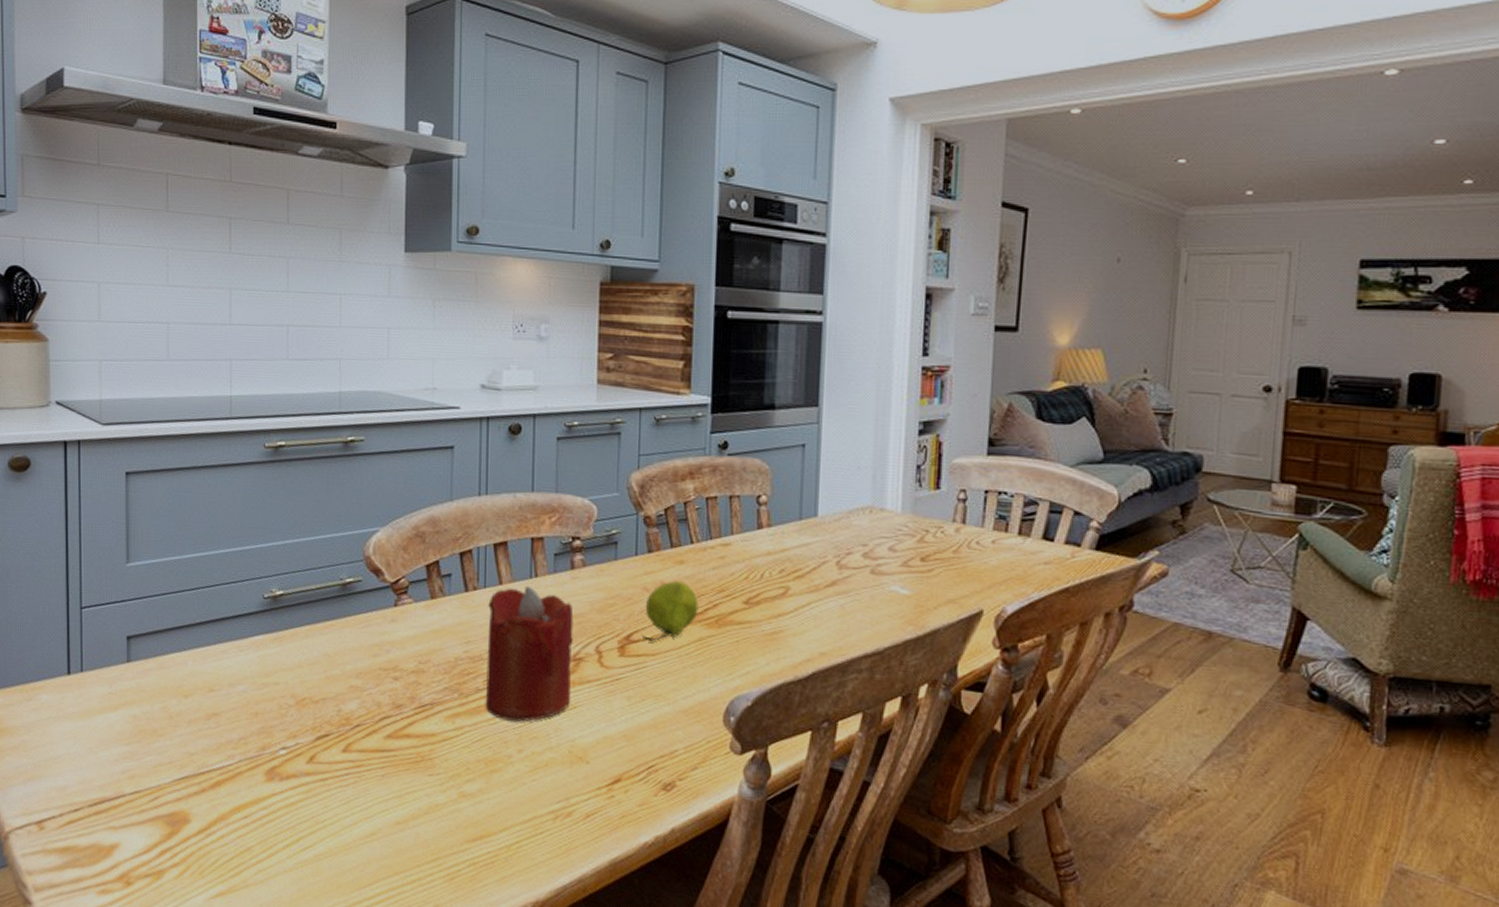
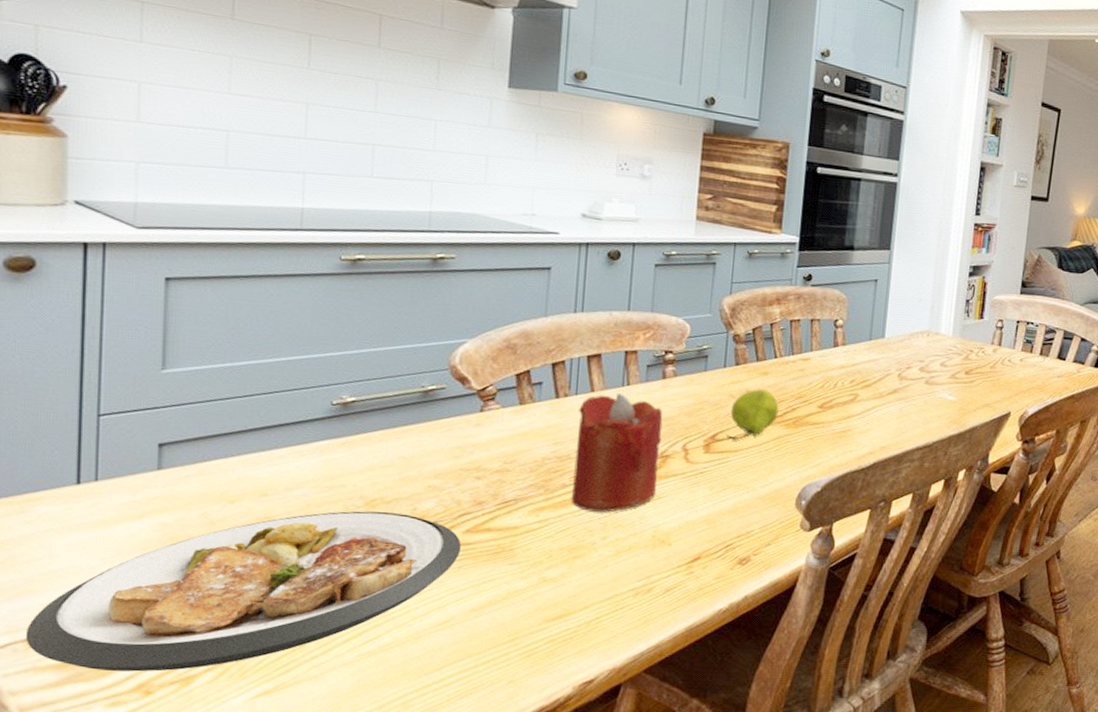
plate: none [36,710,384,863] -> present [25,511,462,672]

